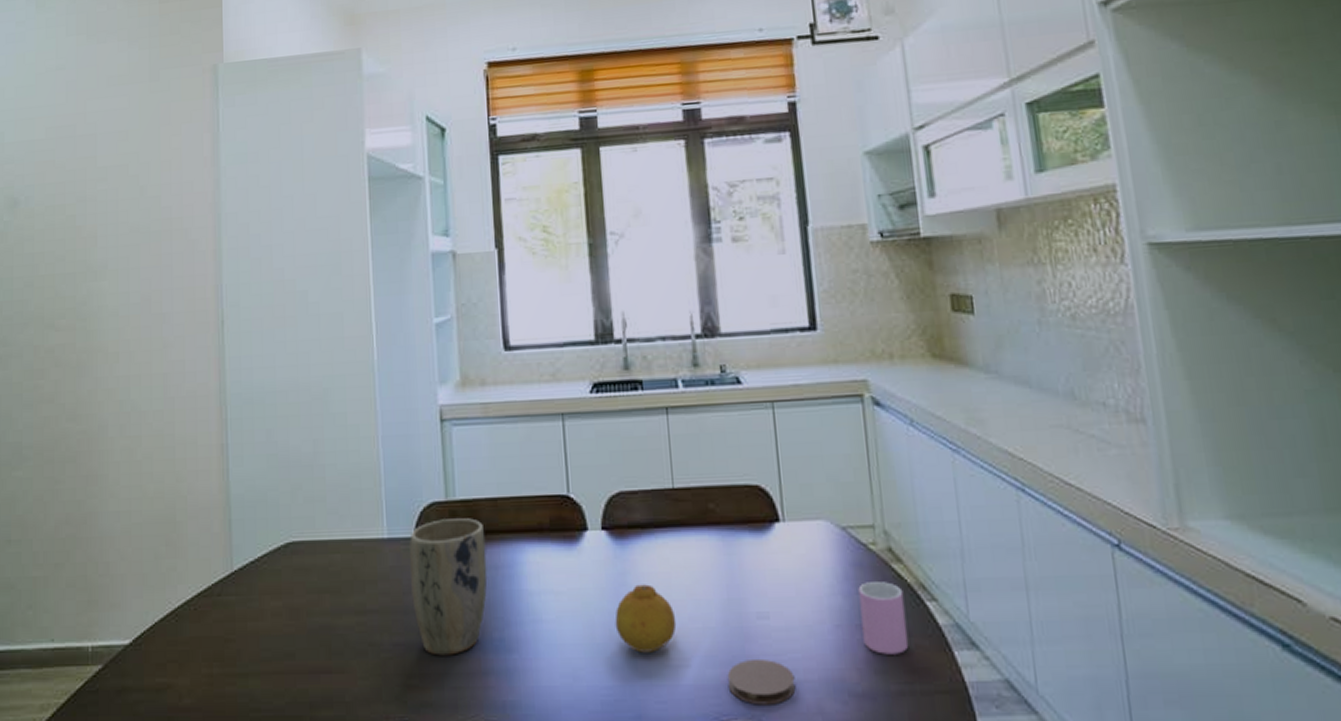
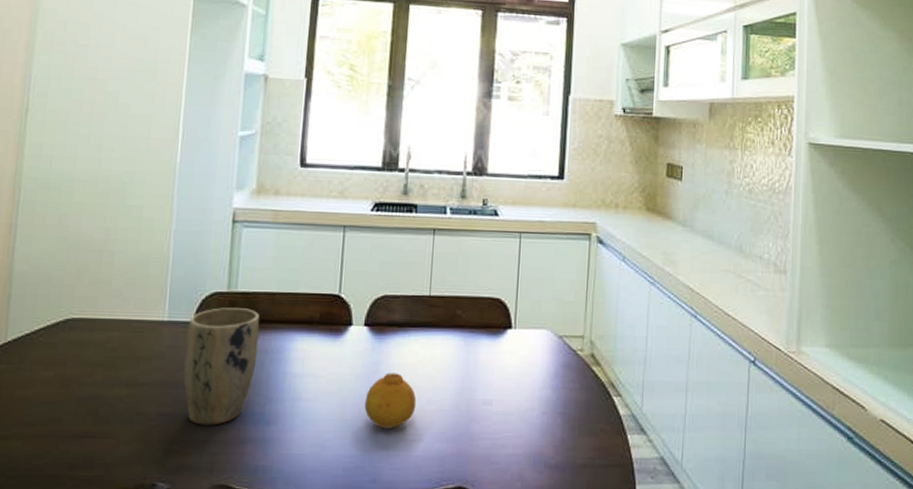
coaster: present [727,658,796,705] -> none [451,436,505,473]
cup: present [858,582,909,655] -> none [562,380,598,436]

